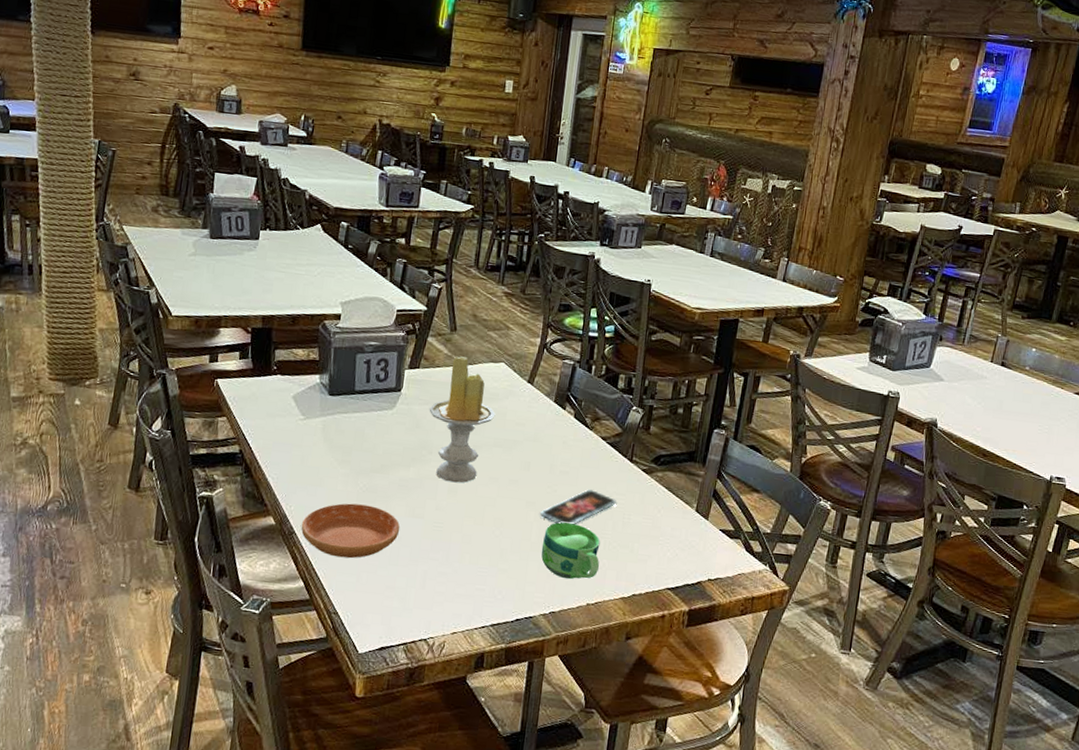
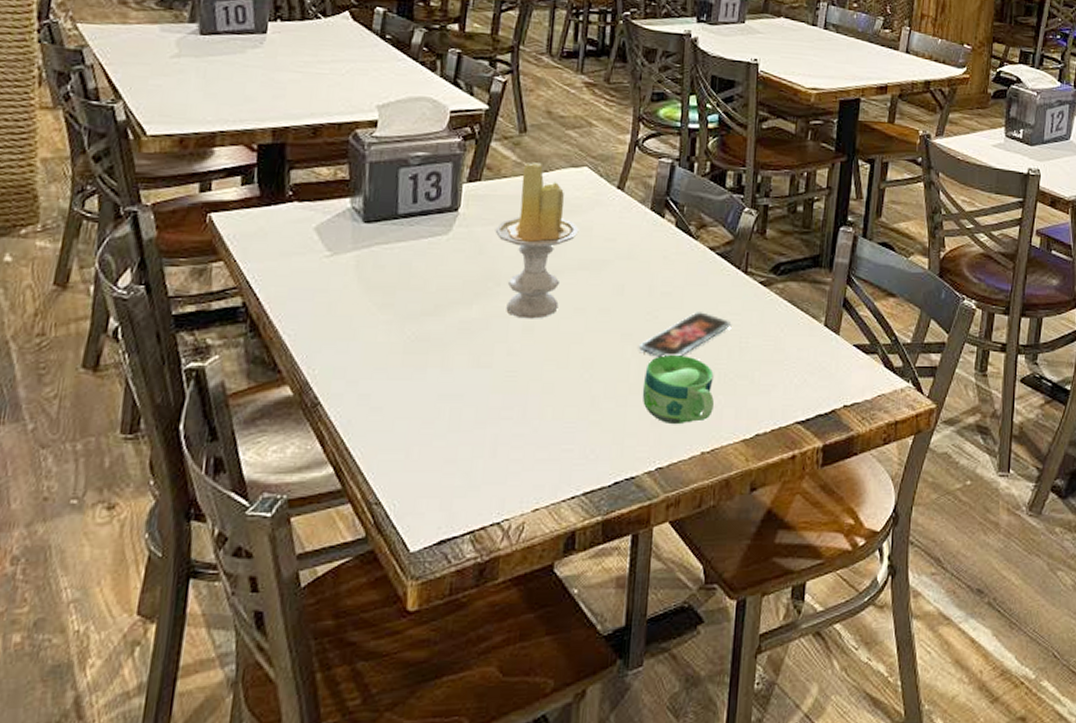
saucer: present [301,503,400,559] -> none [328,358,462,430]

